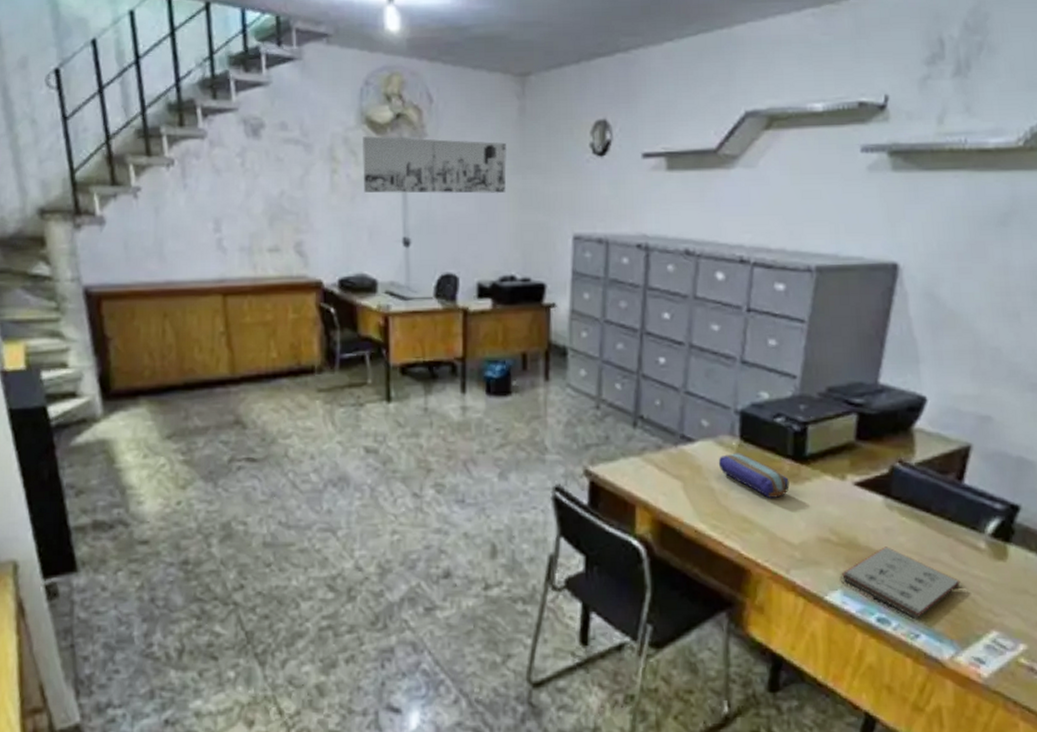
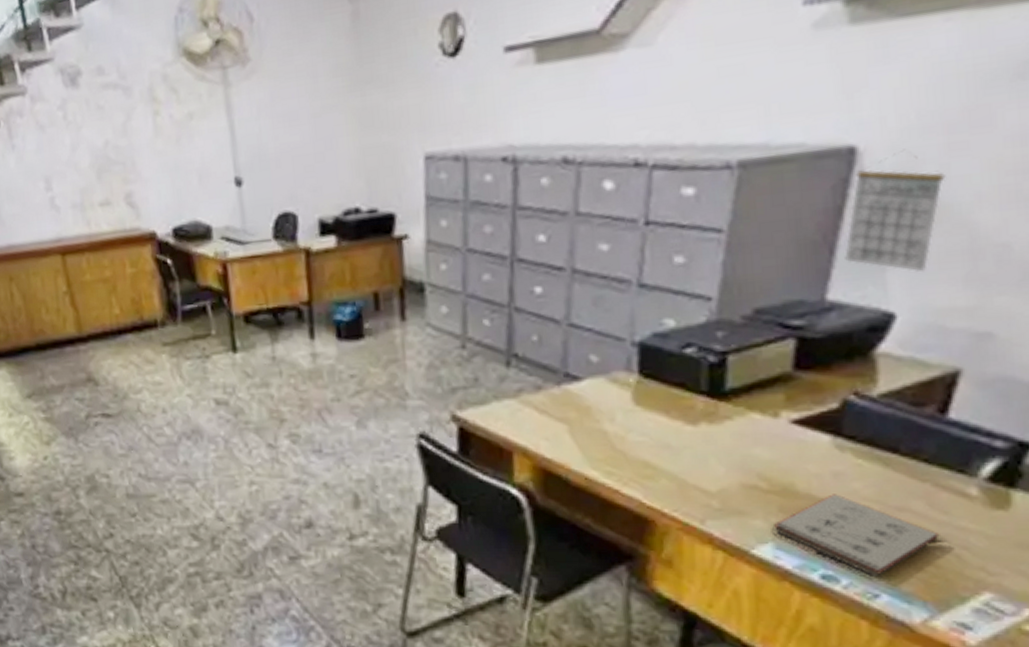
wall art: present [362,136,507,194] -> none [182,56,343,133]
pencil case: present [718,453,790,498] -> none [611,390,704,441]
calendar: none [891,269,957,366] -> present [845,149,946,272]

